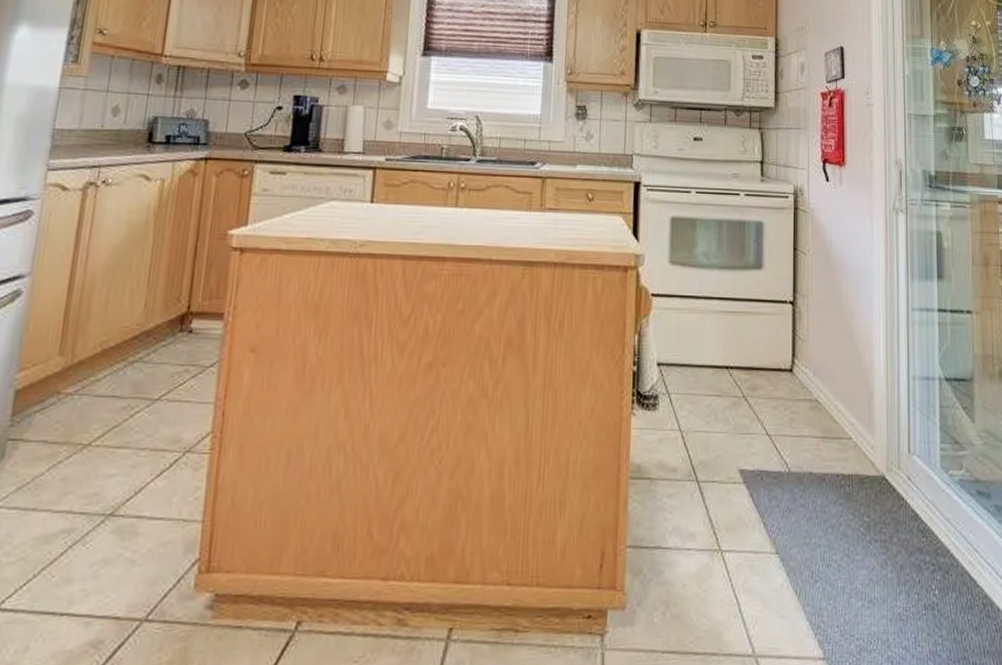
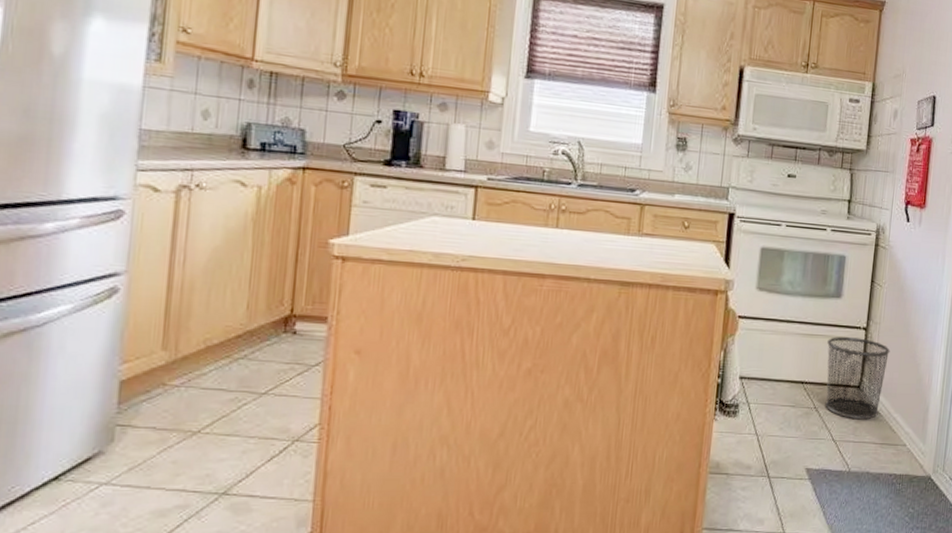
waste bin: none [751,313,823,409] -> present [825,337,890,420]

